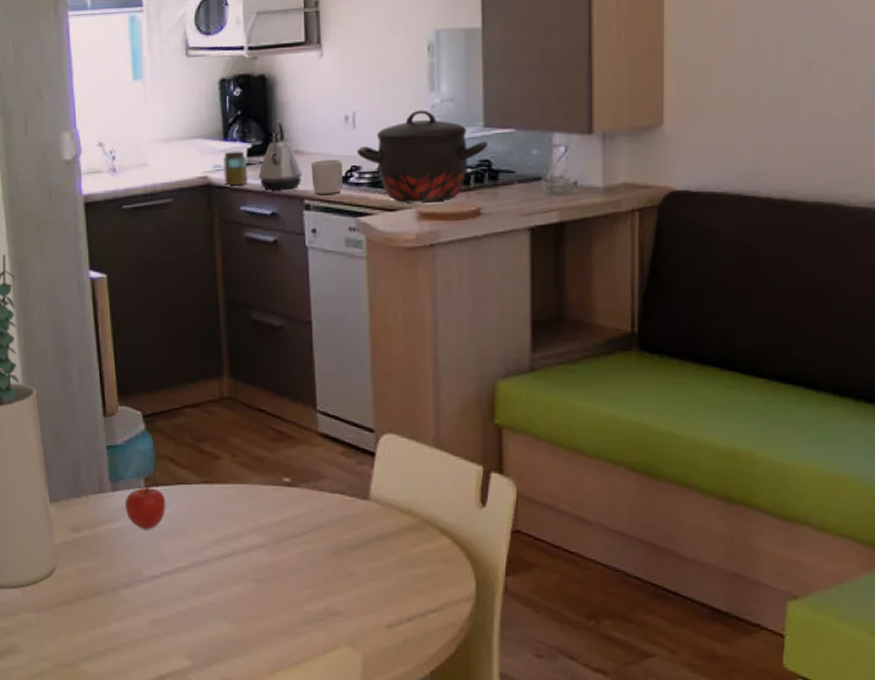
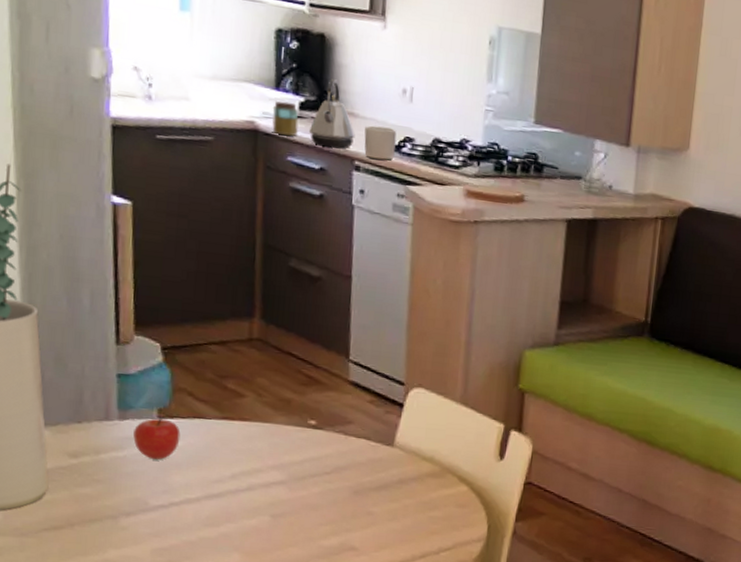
cooking pot: present [357,110,488,203] -> none [411,96,536,184]

